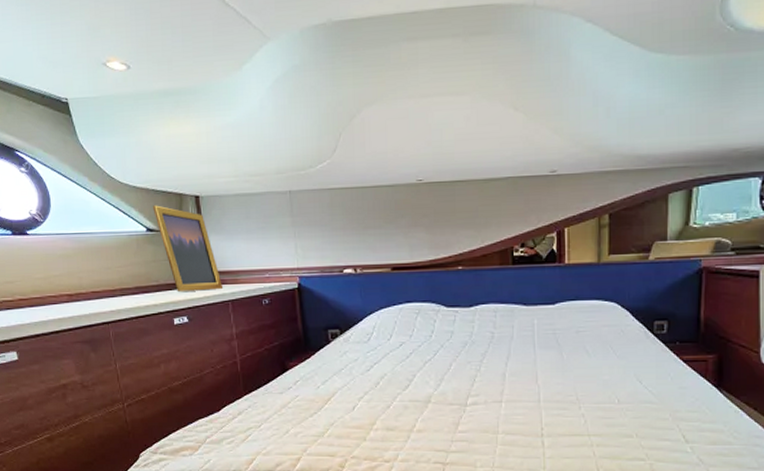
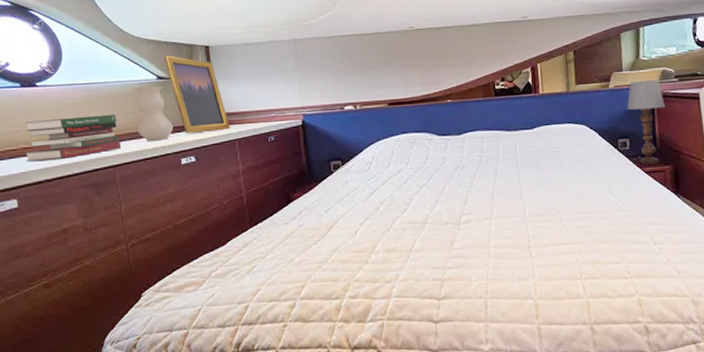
books: none [19,267,114,313] -> present [25,114,122,161]
vase: none [122,239,165,298] -> present [132,86,174,141]
table lamp: none [668,251,715,352] -> present [627,79,665,165]

